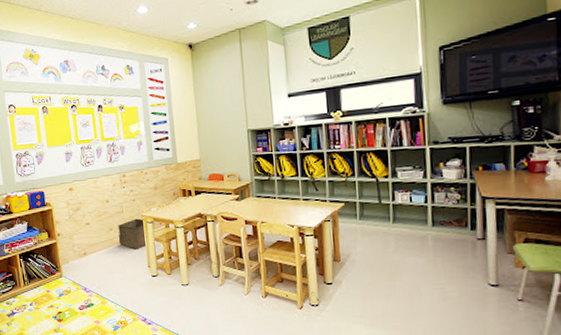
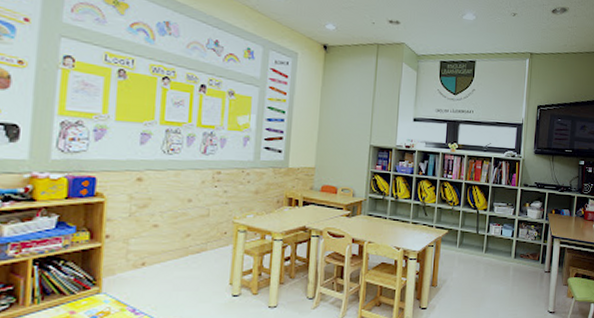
storage bin: present [118,218,146,250] -> none [195,225,236,262]

